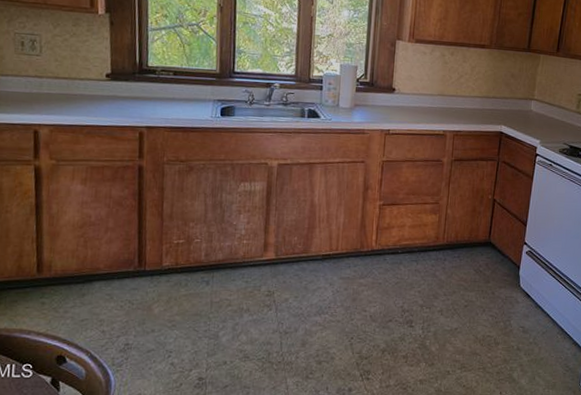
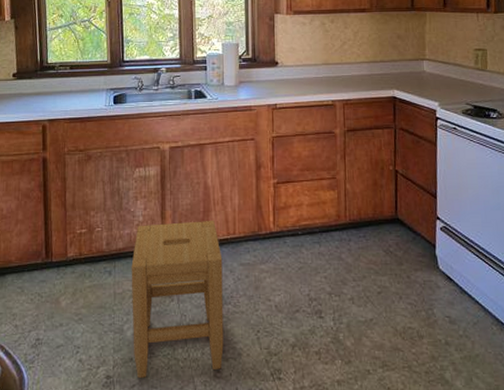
stool: none [228,236,323,379] -> present [131,220,224,378]

